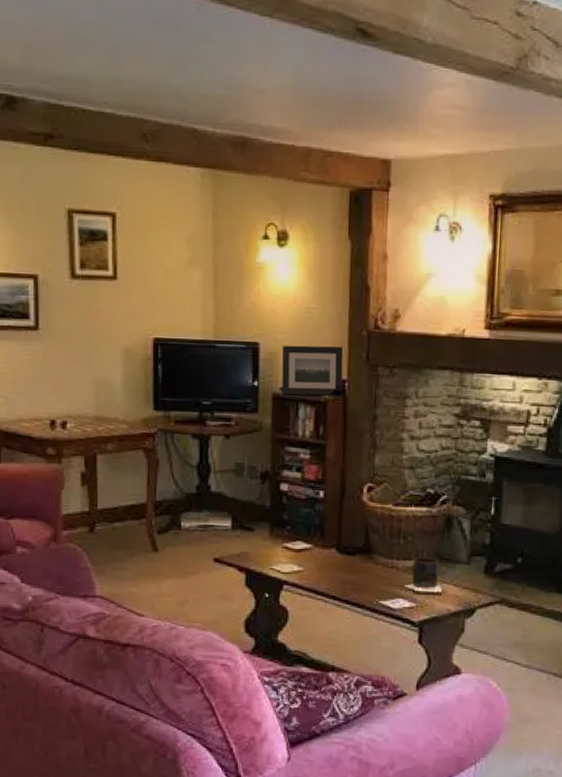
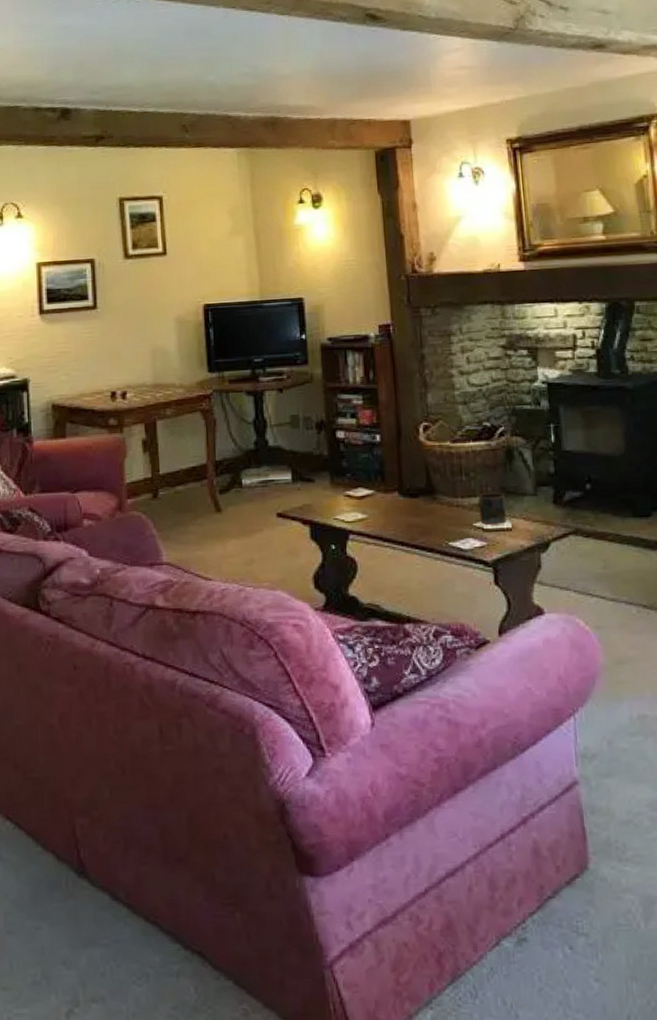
picture frame: present [281,345,344,396] -> none [326,292,388,345]

